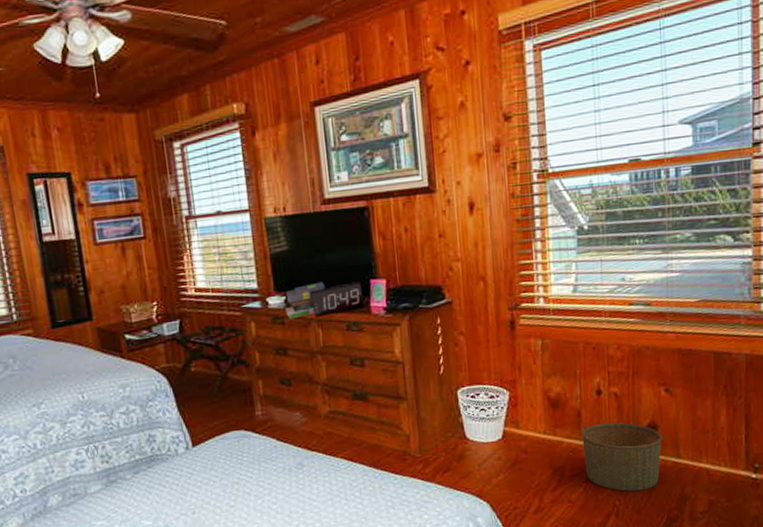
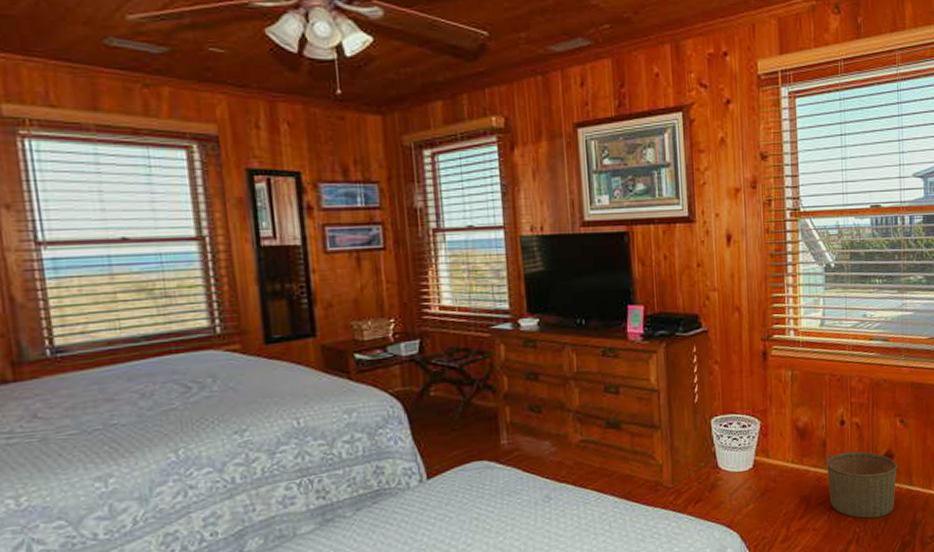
books: present [284,281,325,320] -> none [537,305,581,343]
alarm clock: present [310,281,366,318] -> none [565,306,622,342]

